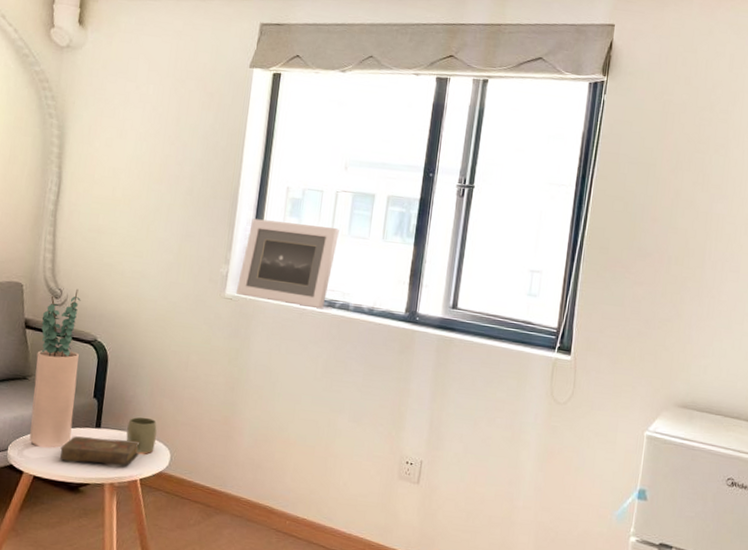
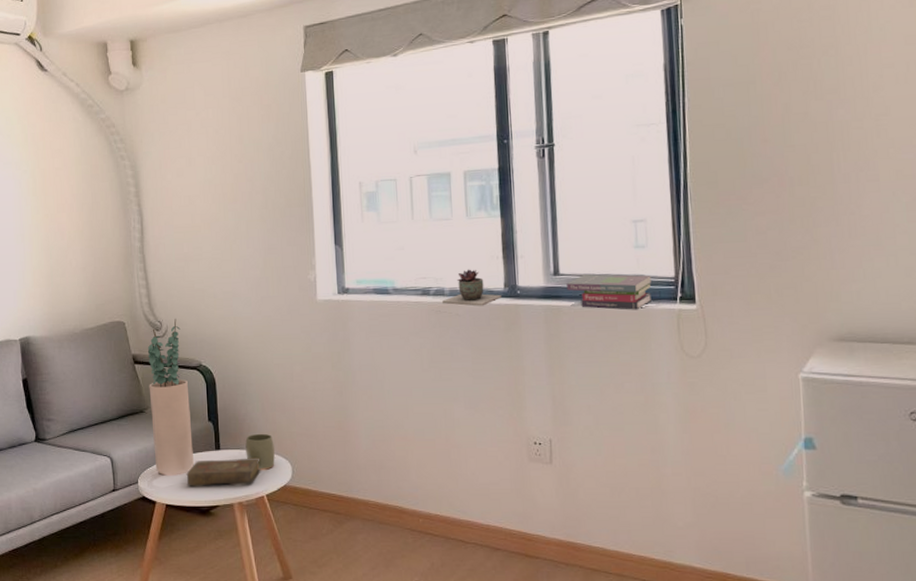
picture frame: present [235,218,339,310] -> none [327,214,421,299]
succulent plant: none [344,289,401,327] -> present [441,269,501,307]
books: none [461,312,537,353] -> present [566,274,652,310]

